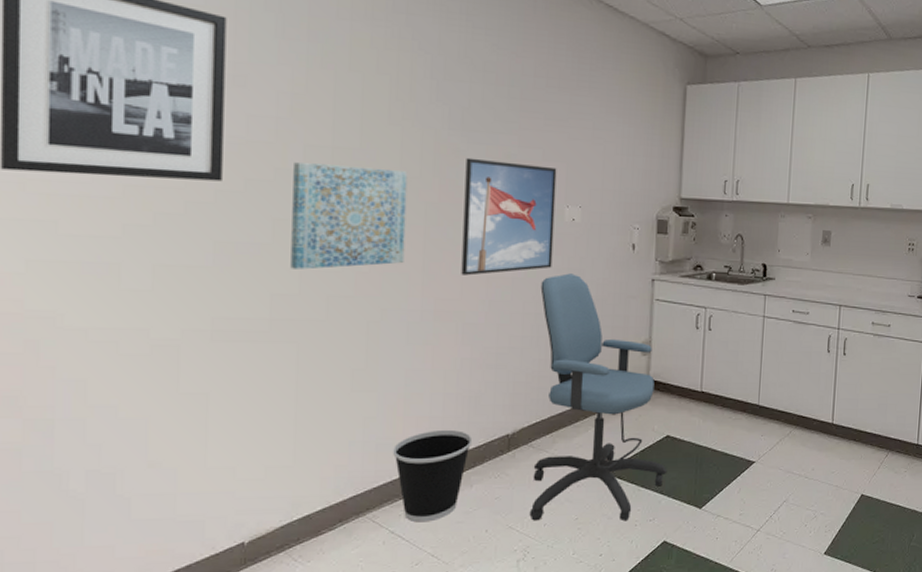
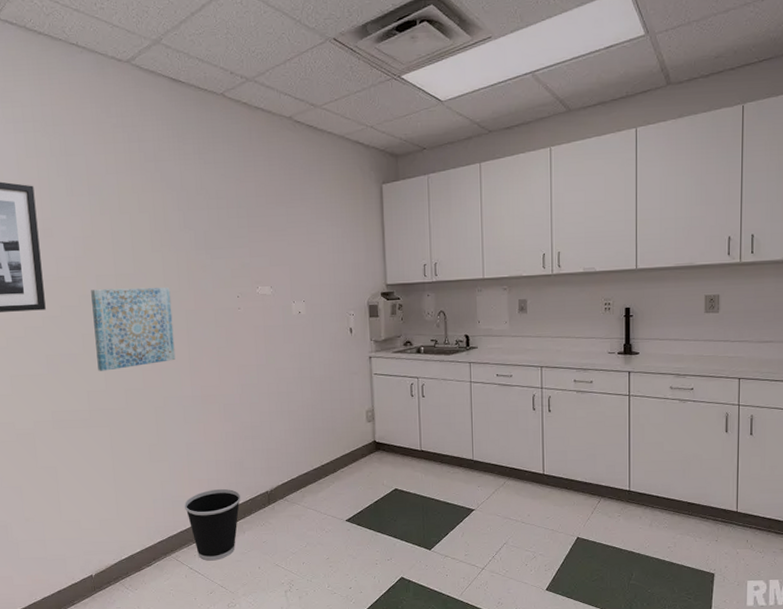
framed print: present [461,157,557,276] -> none [211,270,287,366]
office chair: present [529,273,667,521] -> none [279,357,399,560]

